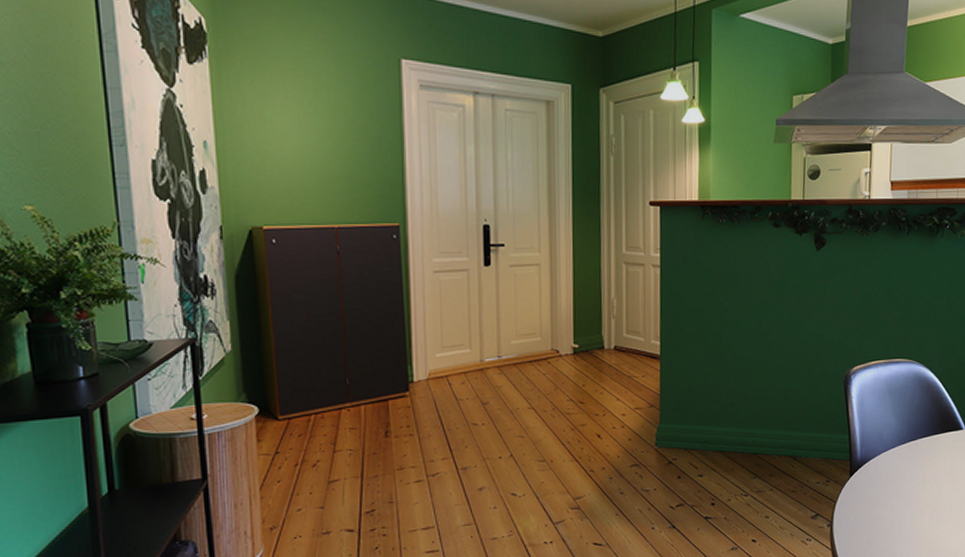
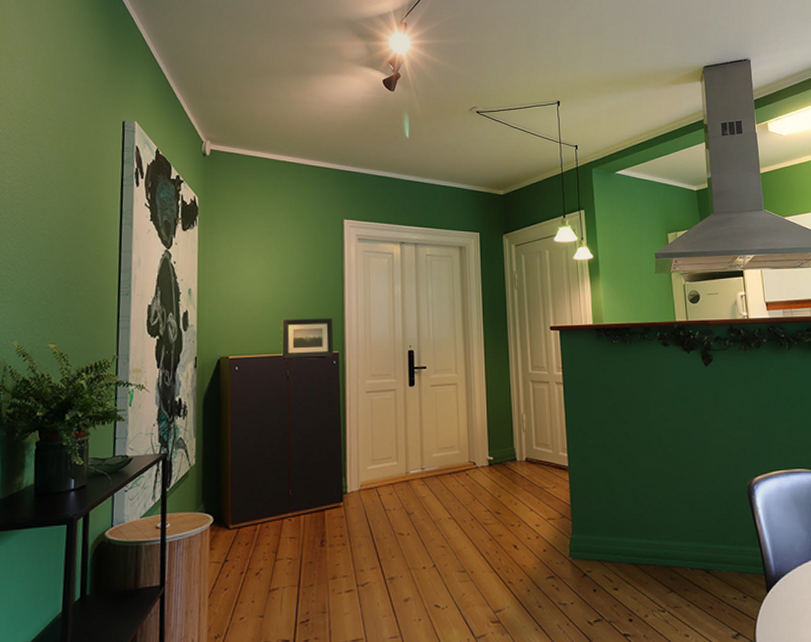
picture frame: none [328,182,393,232] -> present [282,318,334,359]

